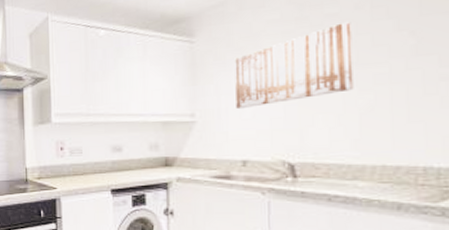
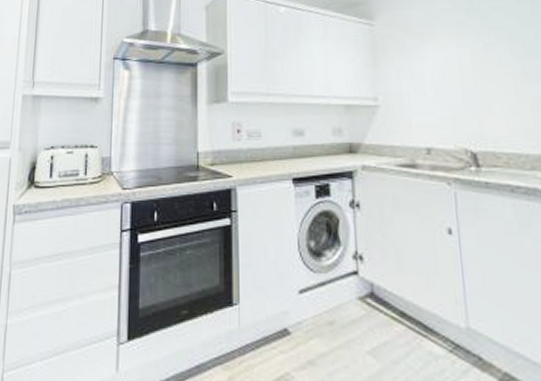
wall art: present [234,22,354,110] -> none [413,16,524,95]

